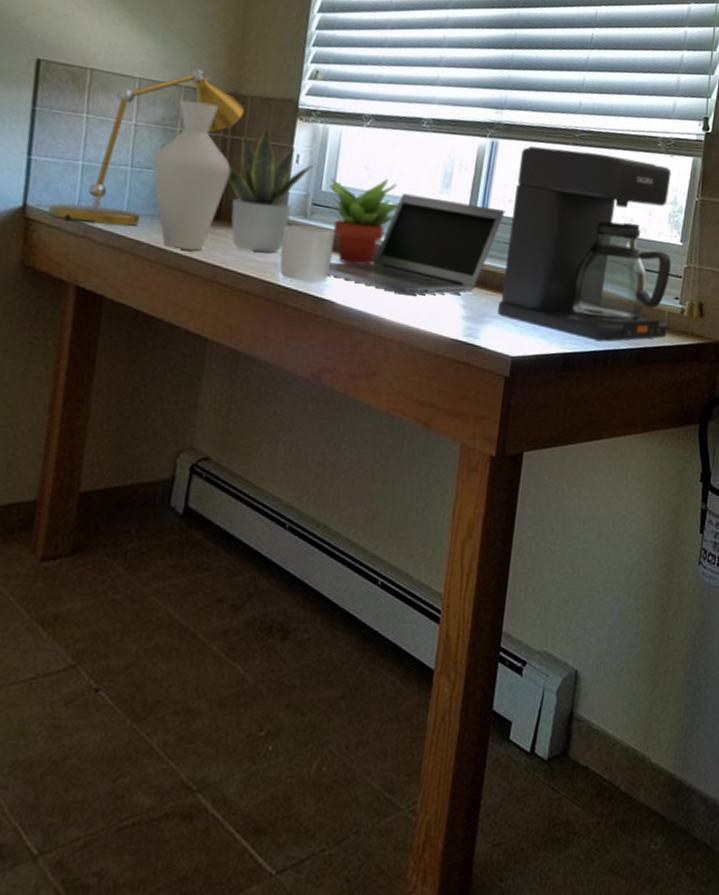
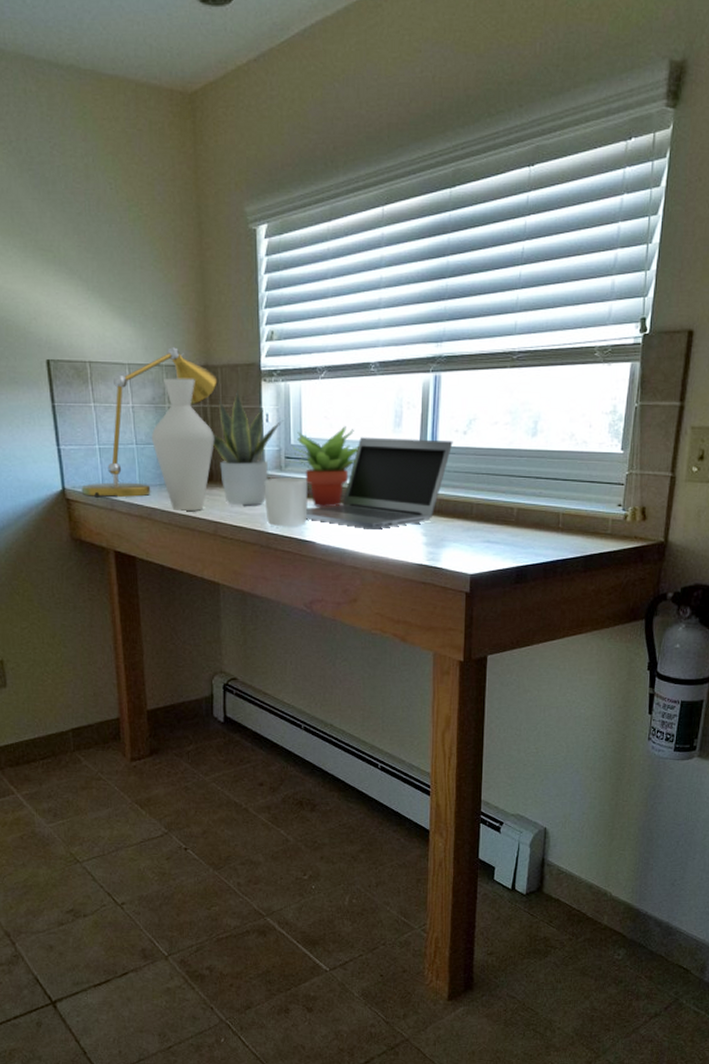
coffee maker: present [498,146,672,343] -> none [454,373,613,553]

